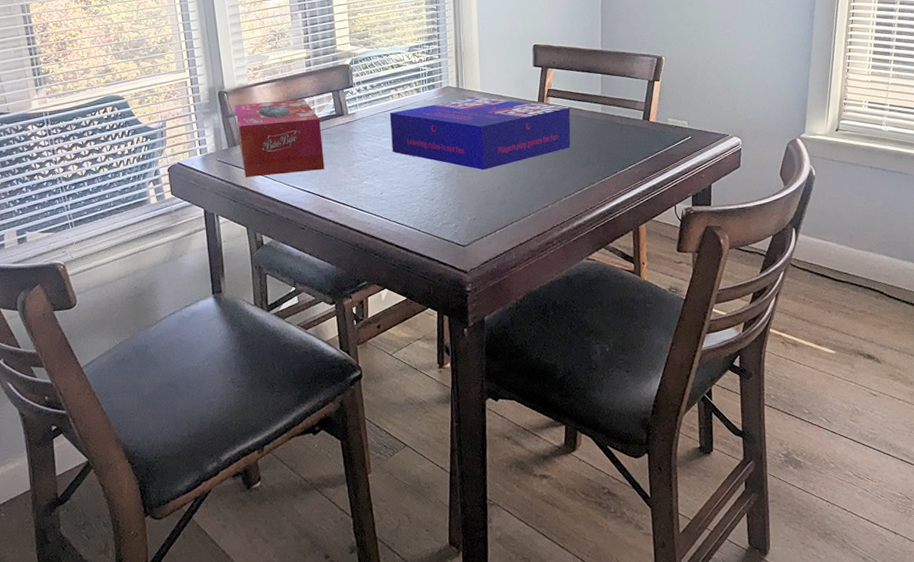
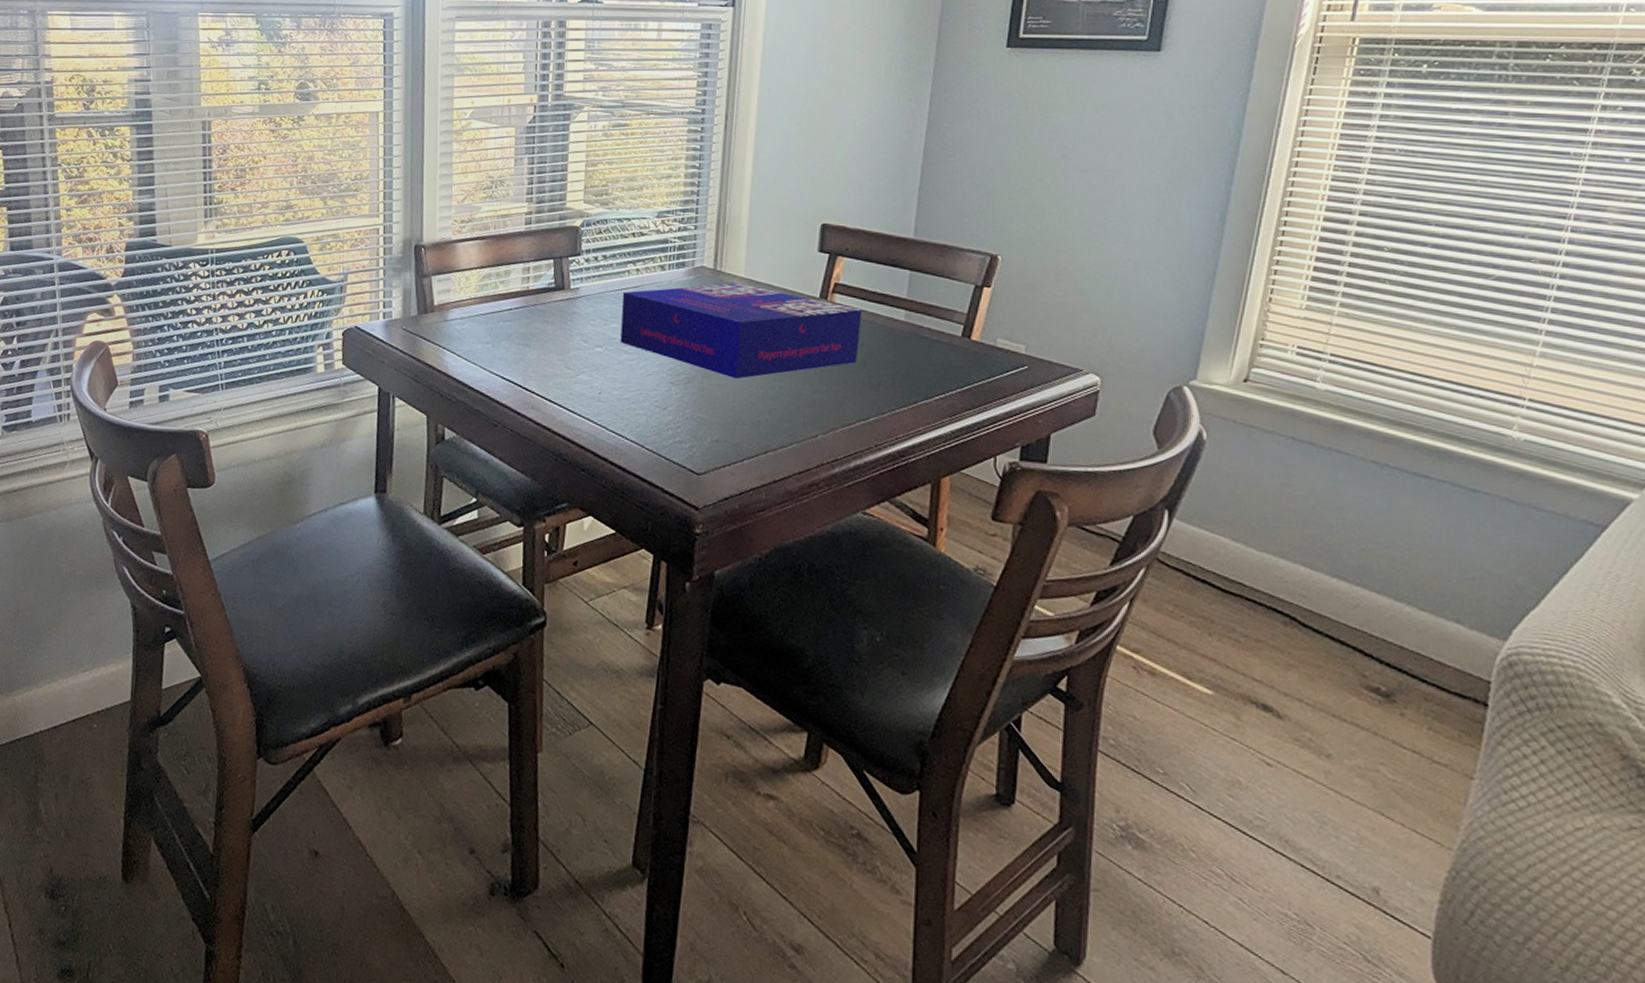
tissue box: present [235,99,325,177] -> none [431,262,535,355]

